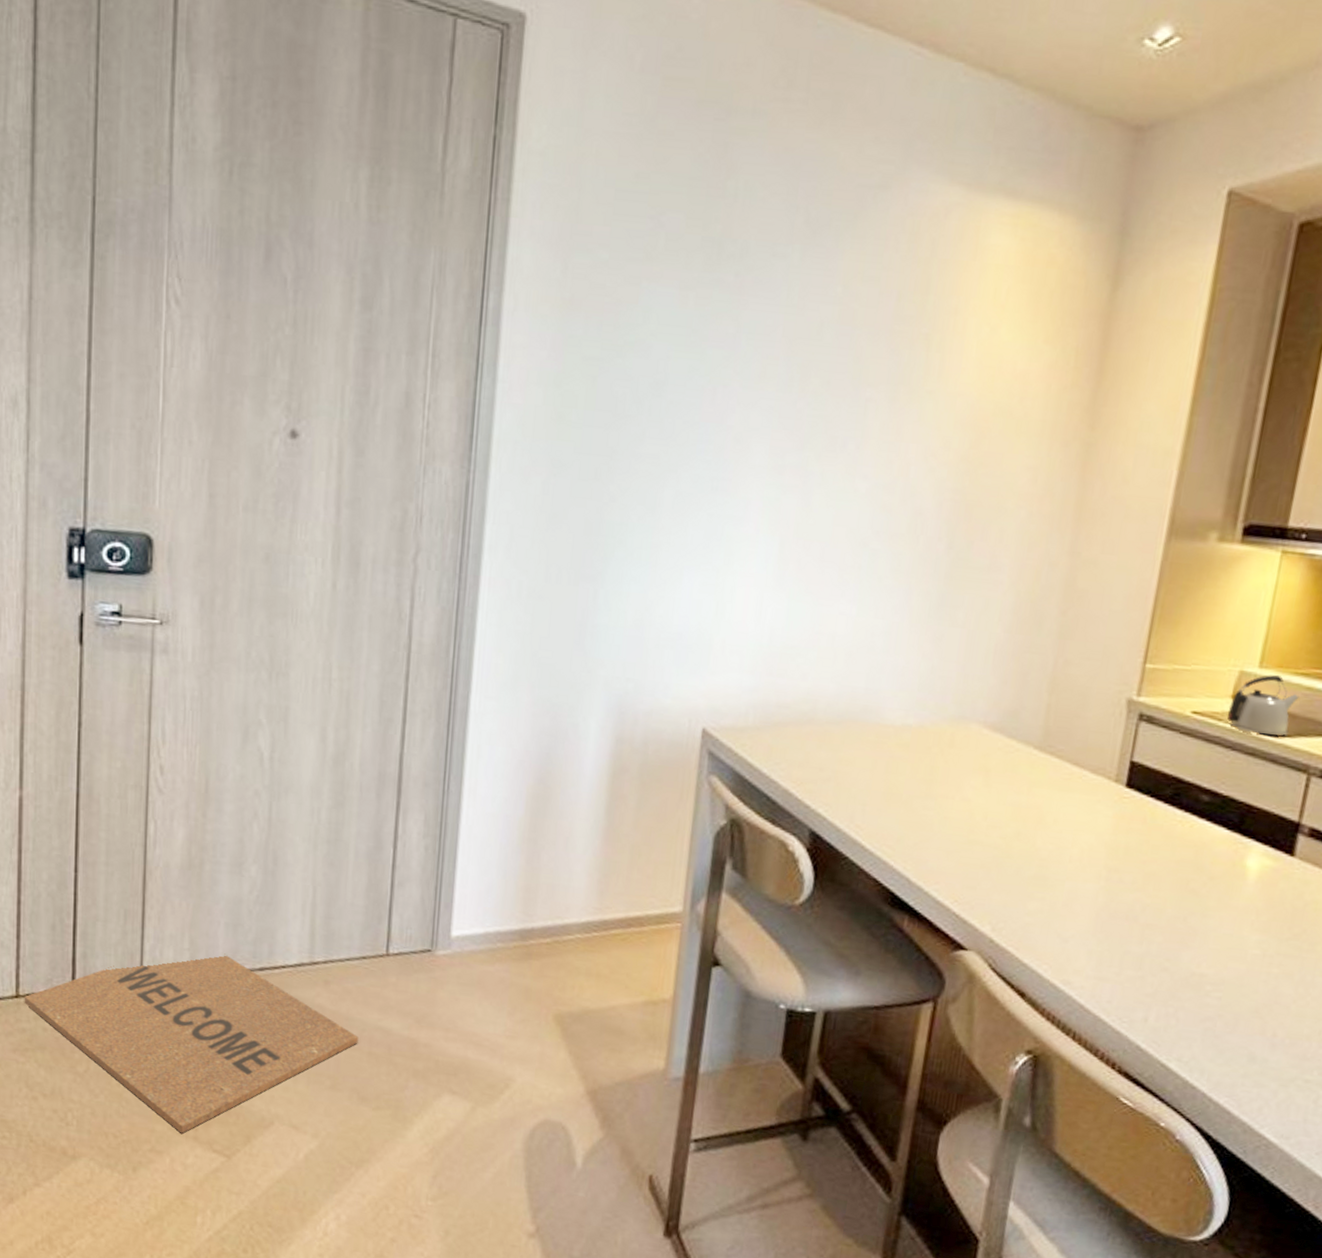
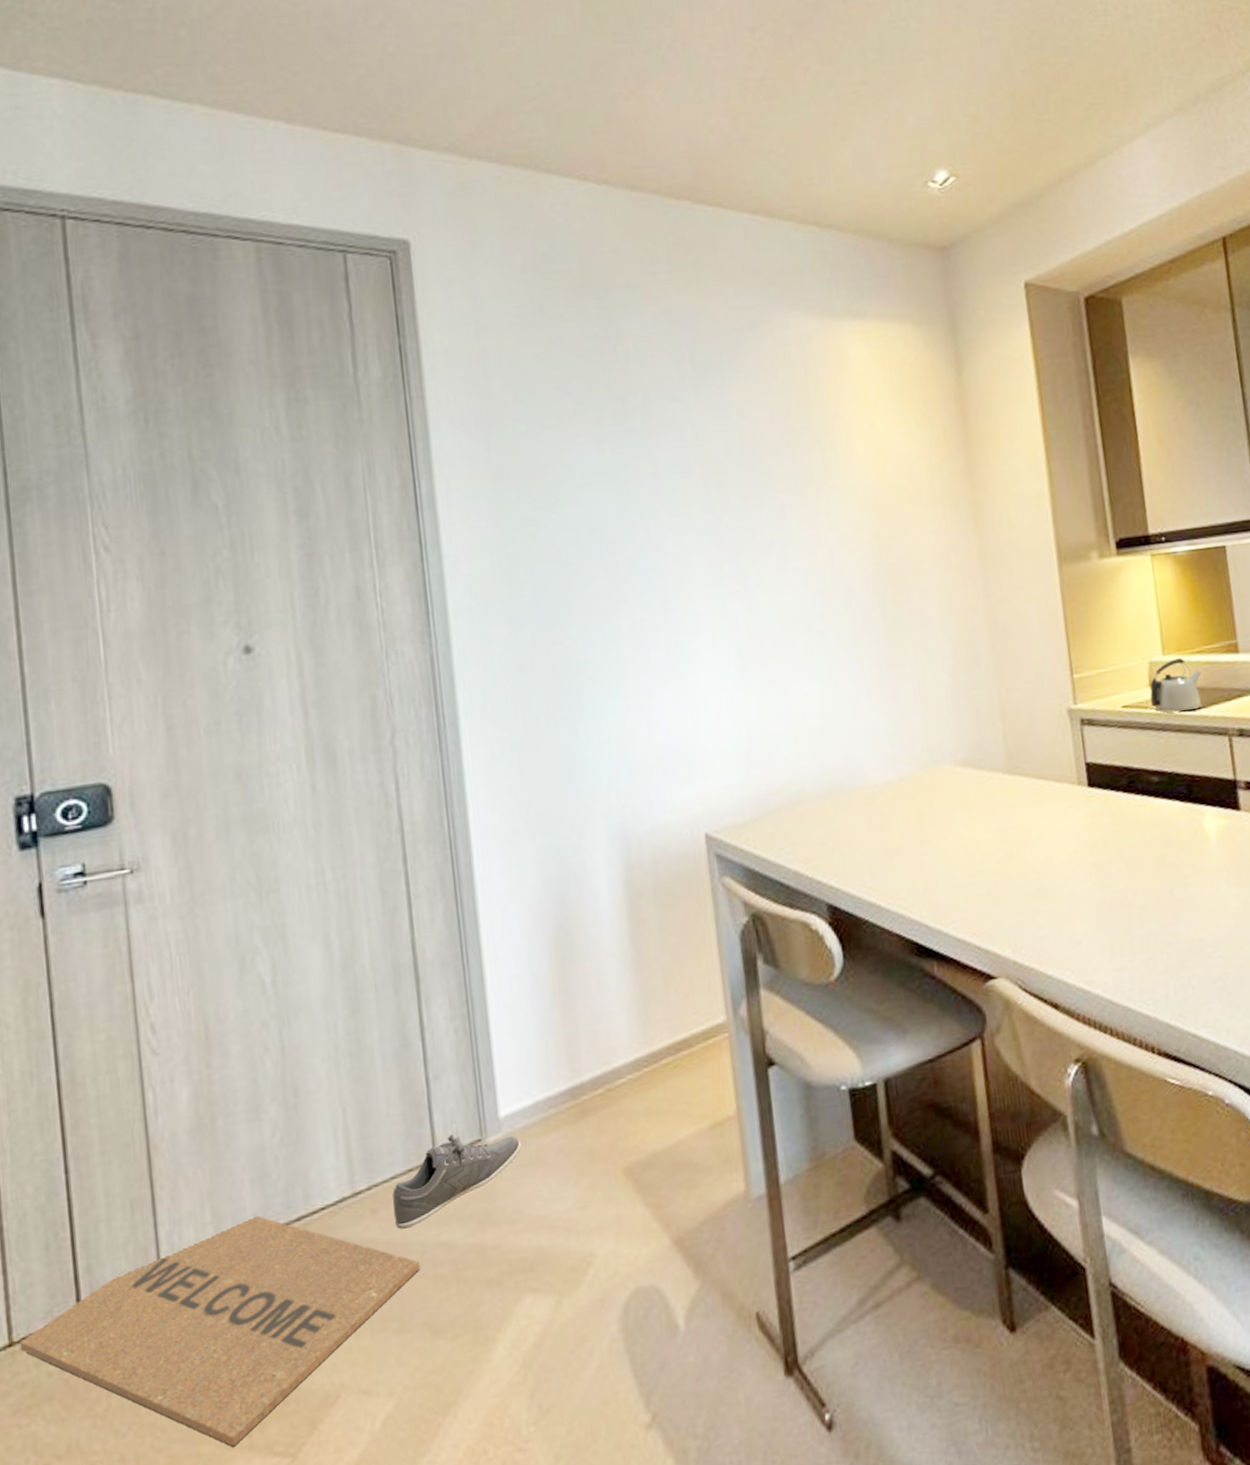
shoe: none [343,937,467,1007] -> present [392,1134,522,1230]

